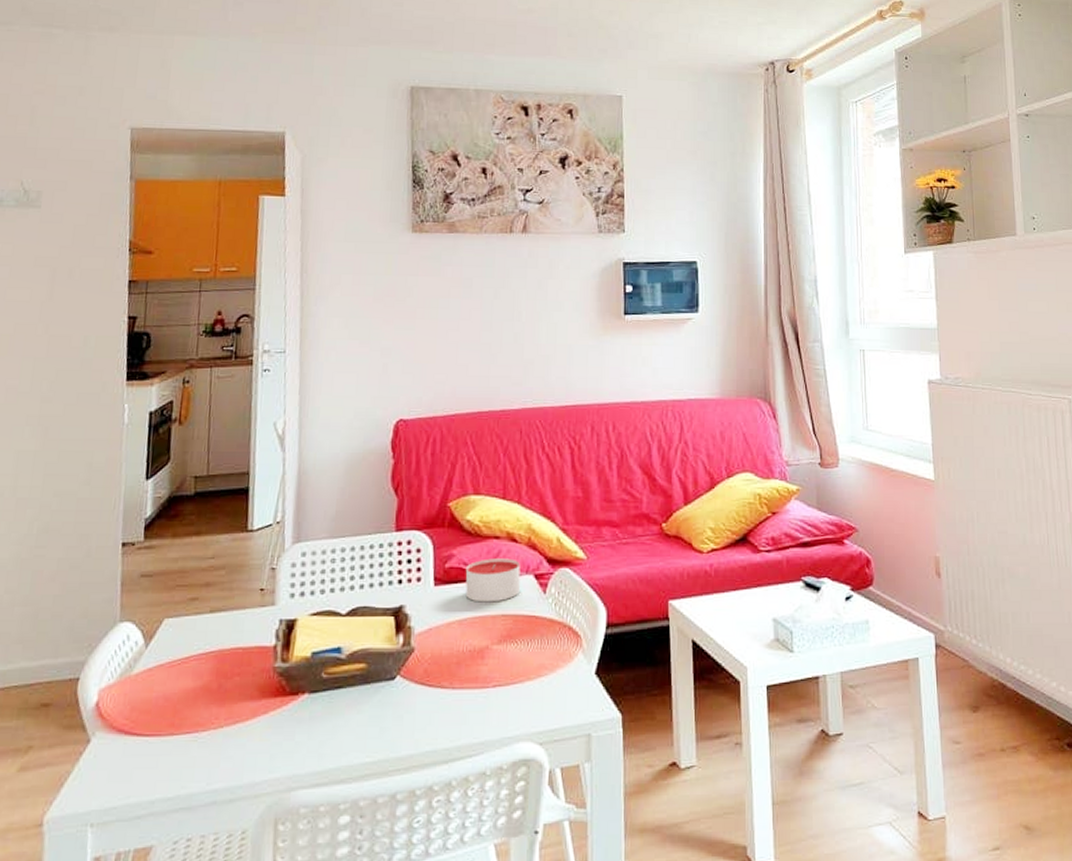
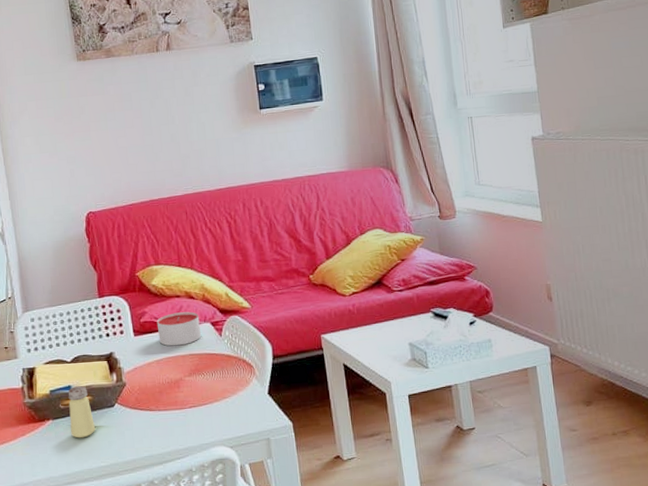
saltshaker: none [331,649,366,721] -> present [68,386,96,438]

